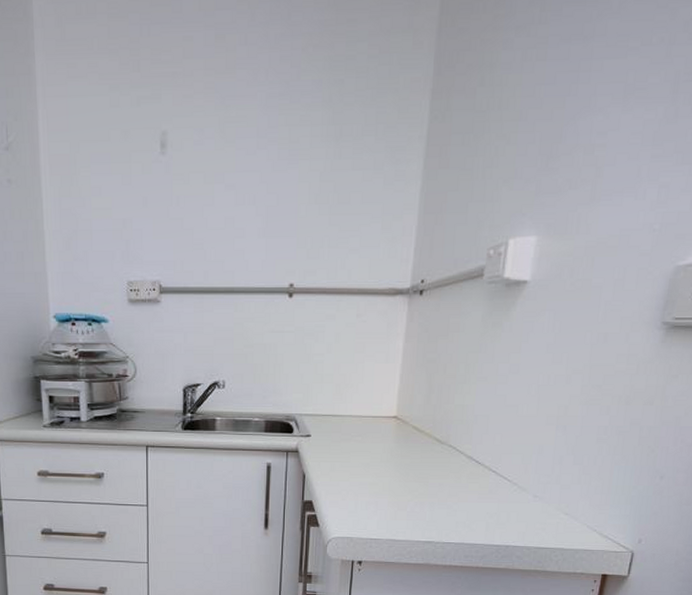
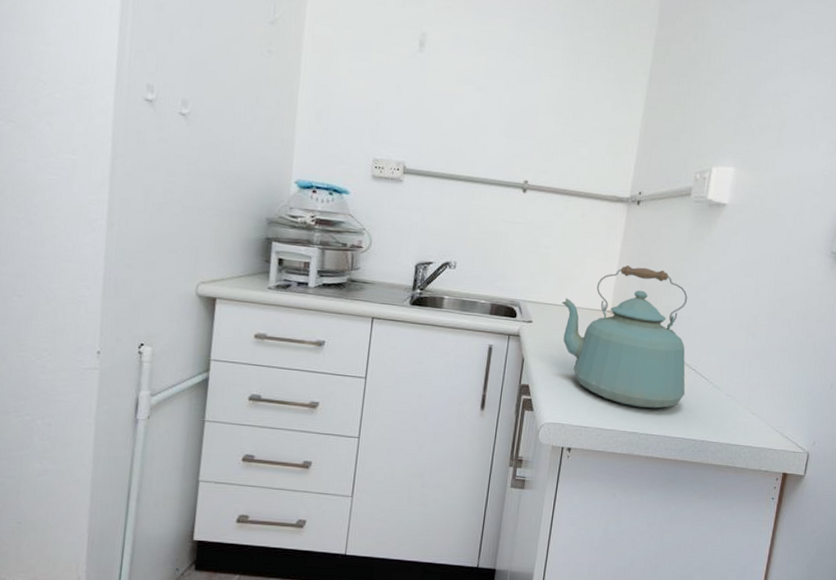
kettle: none [341,365,485,516] -> present [562,265,687,408]

